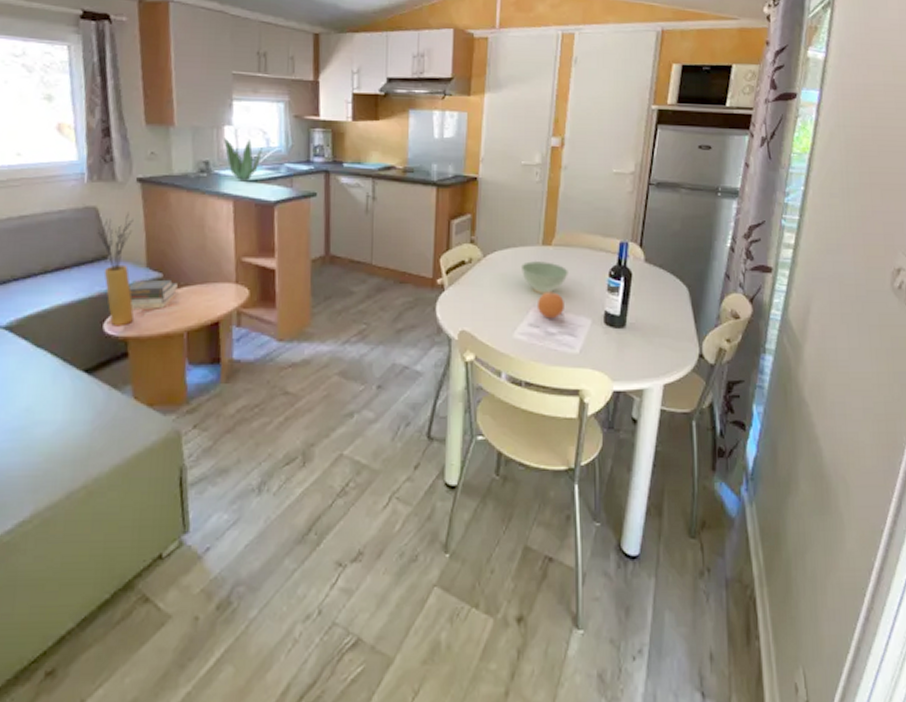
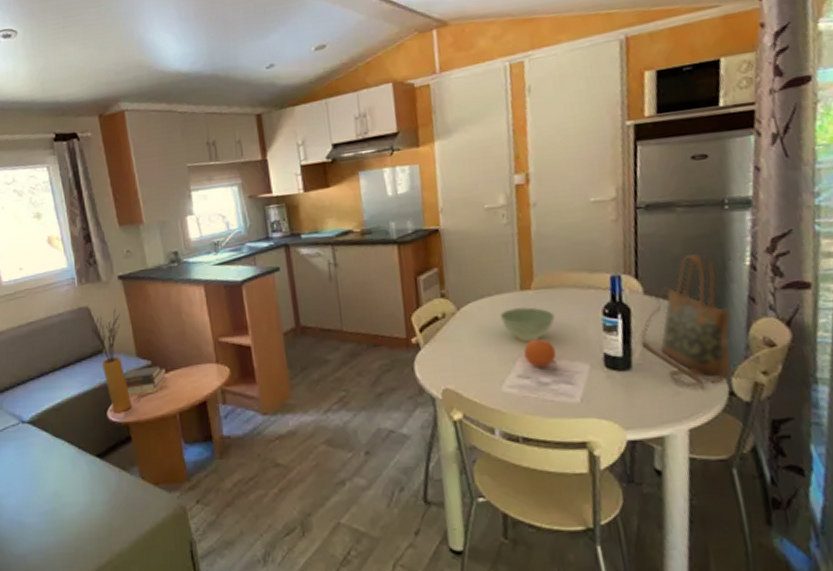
plant: present [224,138,262,182] -> none [188,226,224,266]
handbag: none [636,230,711,347] -> present [640,253,733,387]

